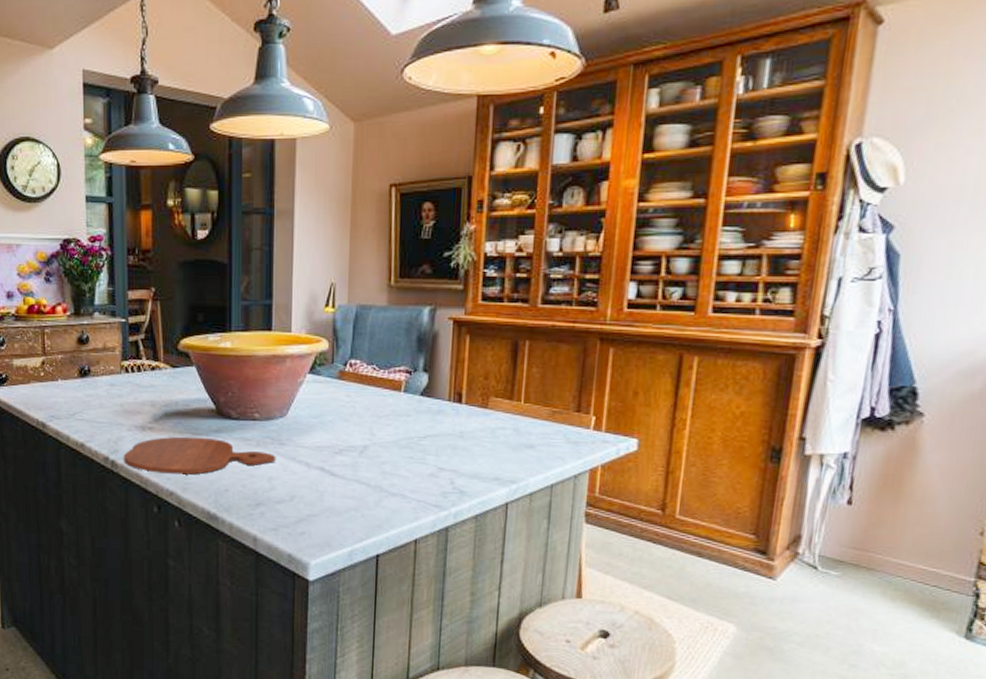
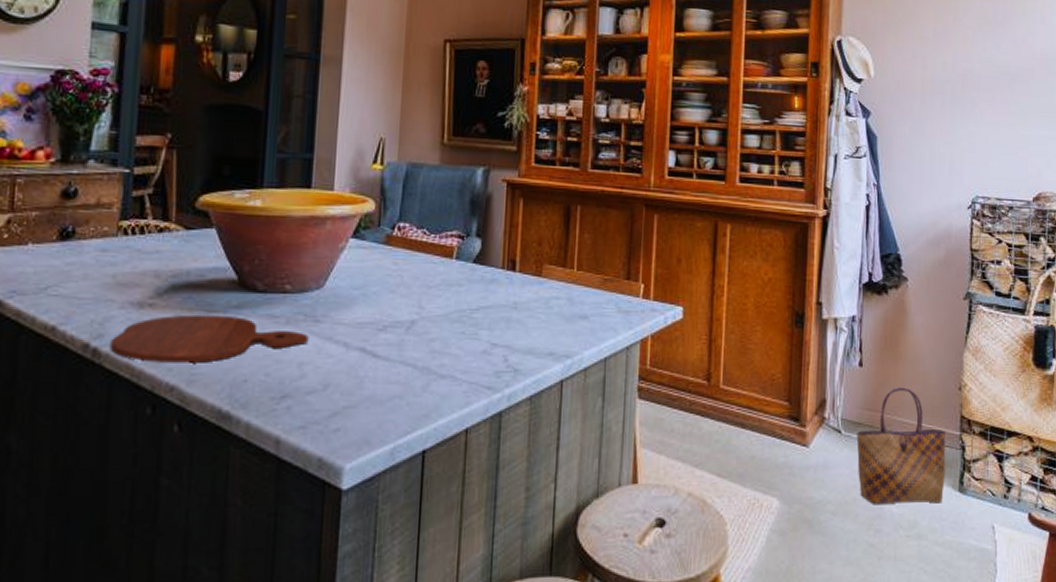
tote bag: none [834,526,956,648] -> present [856,386,947,505]

